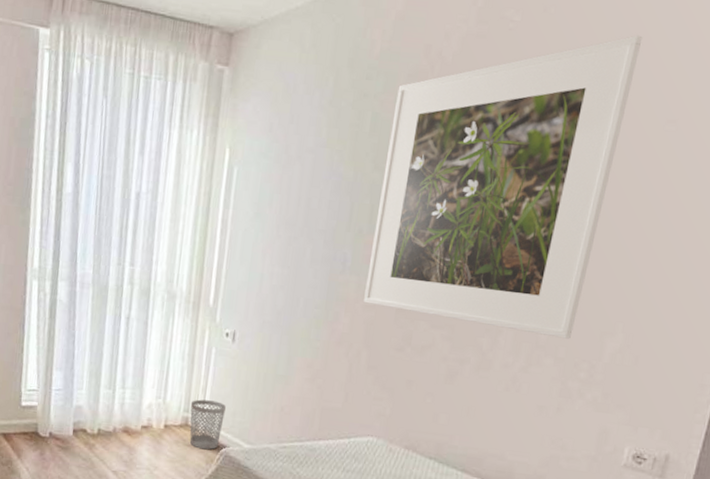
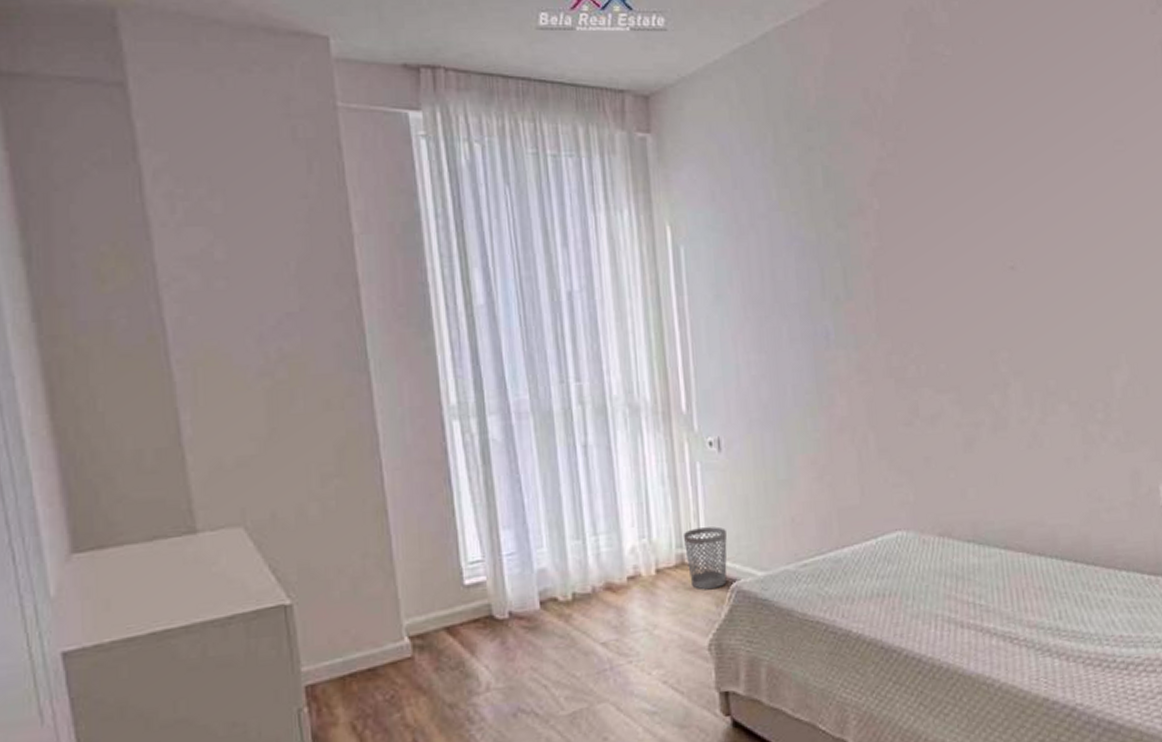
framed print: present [363,35,643,339] -> none [843,59,1080,381]

